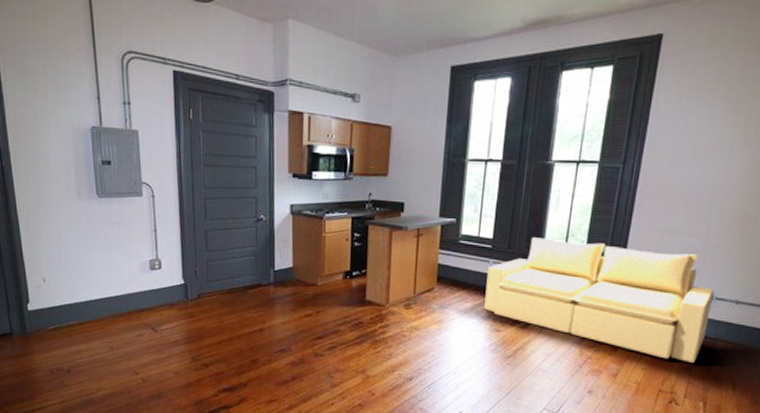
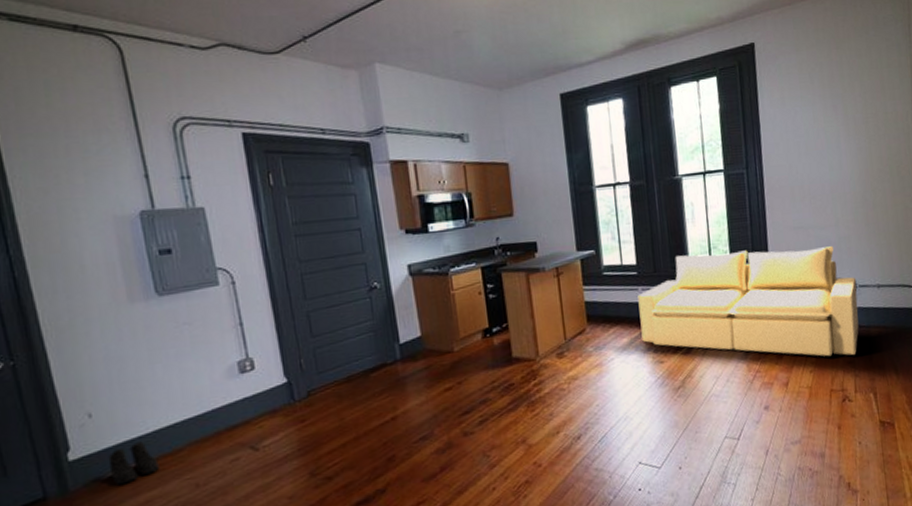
boots: none [54,306,87,336] -> present [108,441,159,485]

